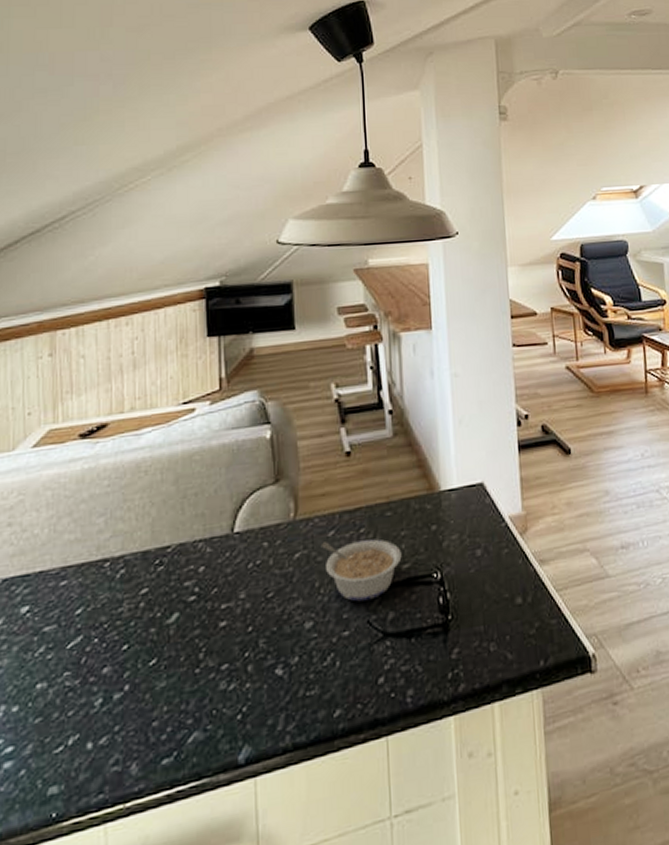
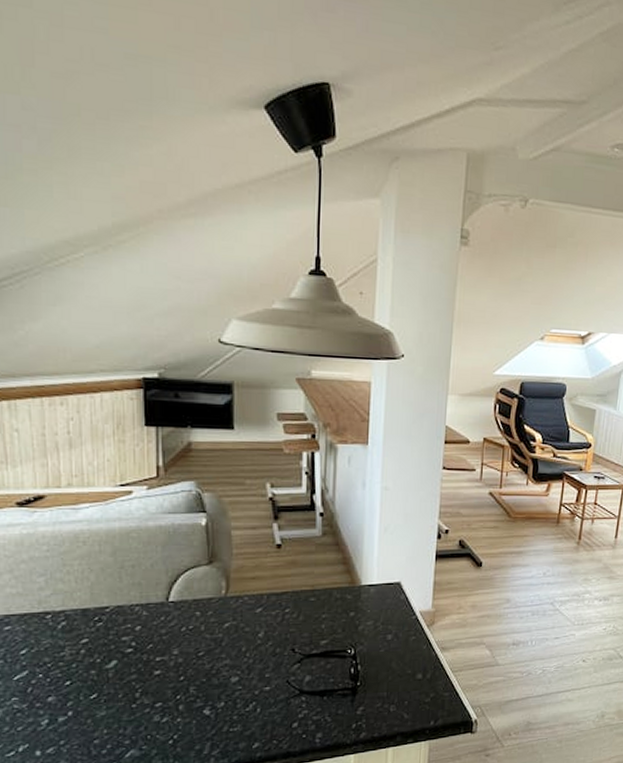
legume: present [320,539,402,602] -> none [248,617,321,666]

